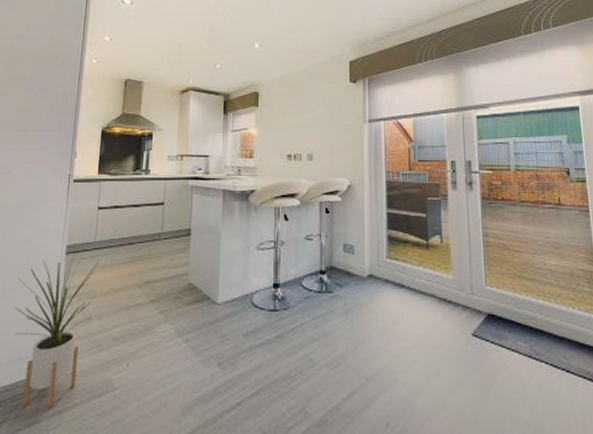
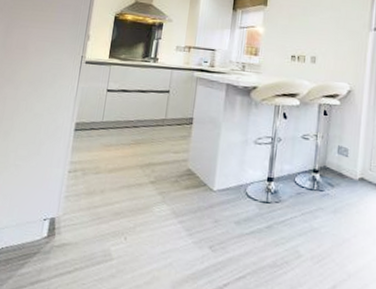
house plant: present [14,254,100,409] -> none [23,131,105,271]

